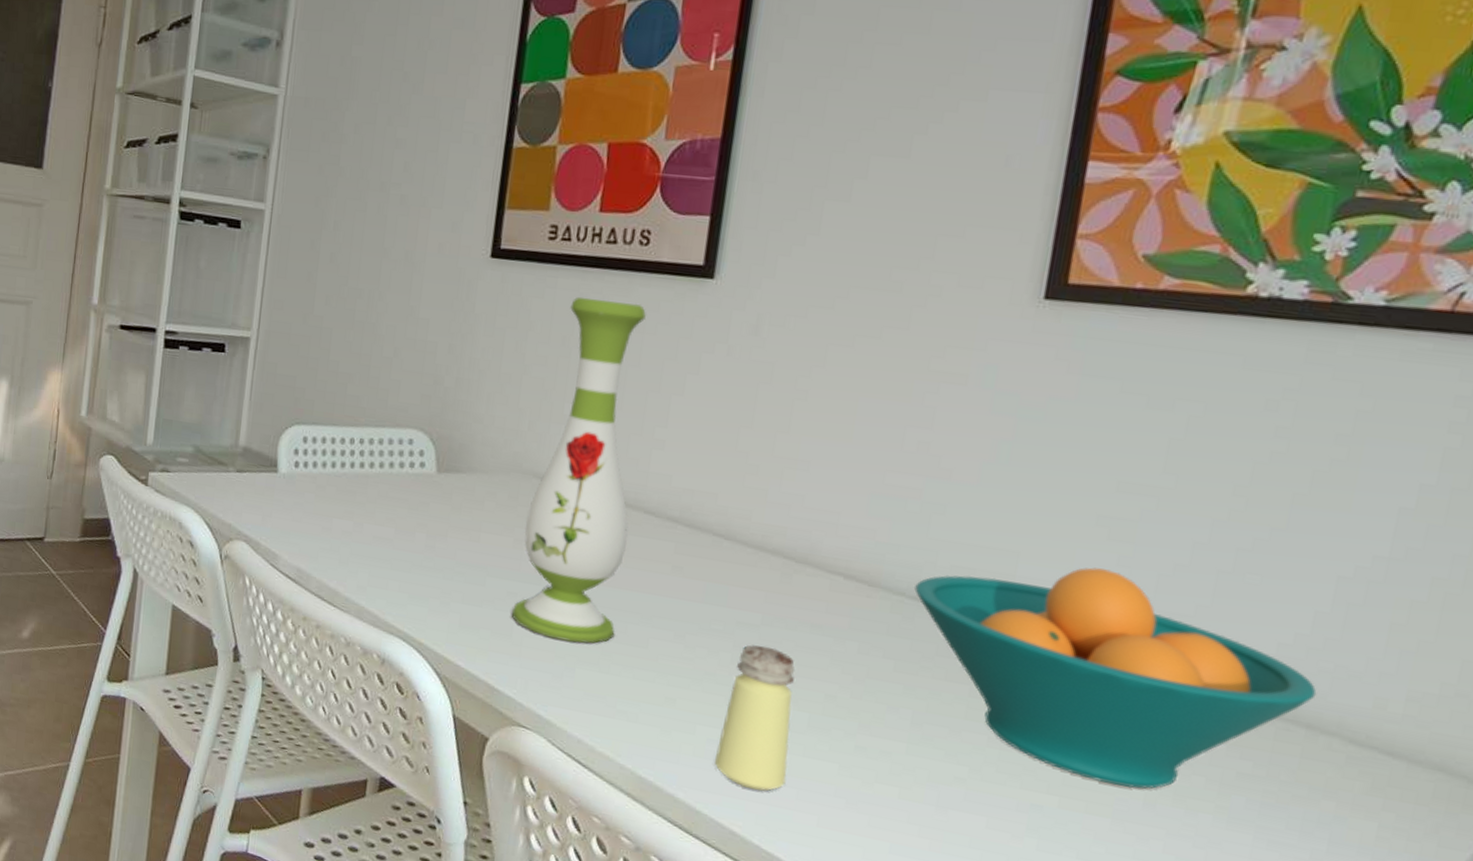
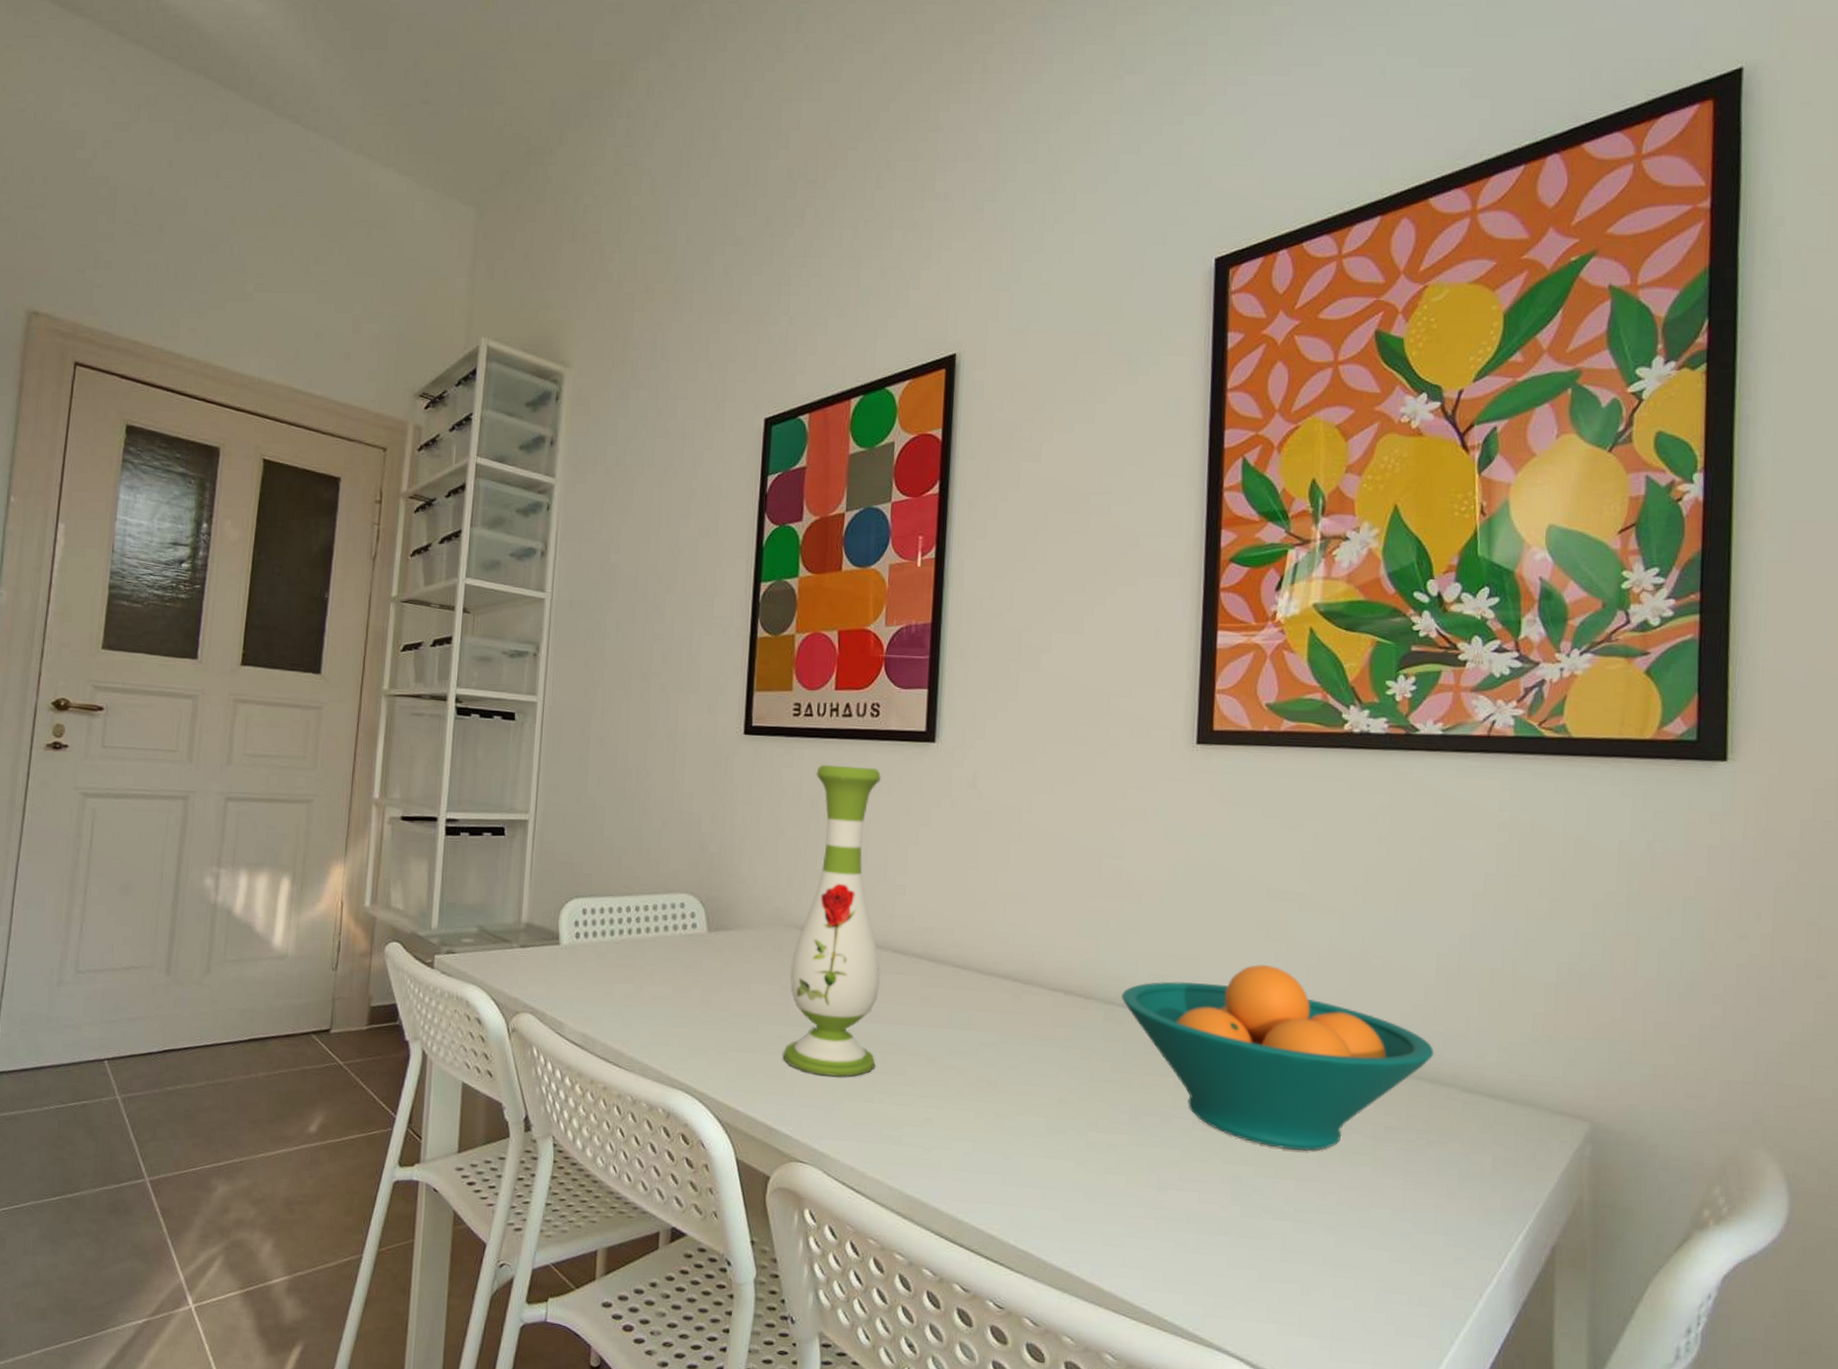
saltshaker: present [715,645,795,791] -> none [971,1061,1033,1195]

